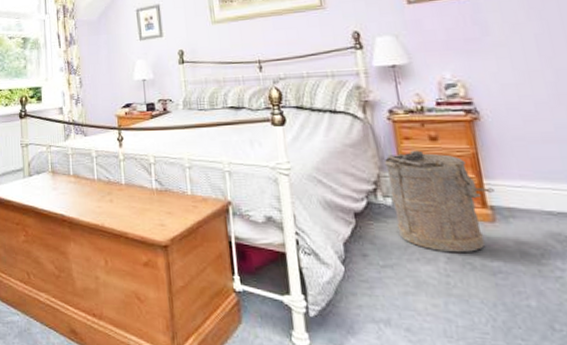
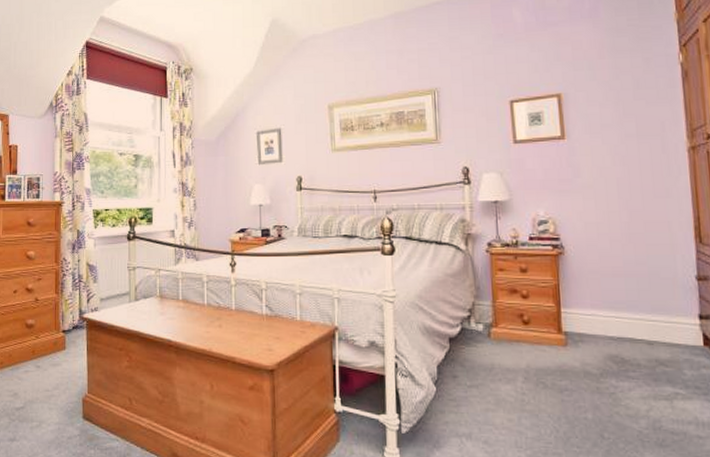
laundry hamper: present [384,150,494,253] -> none [479,281,569,374]

